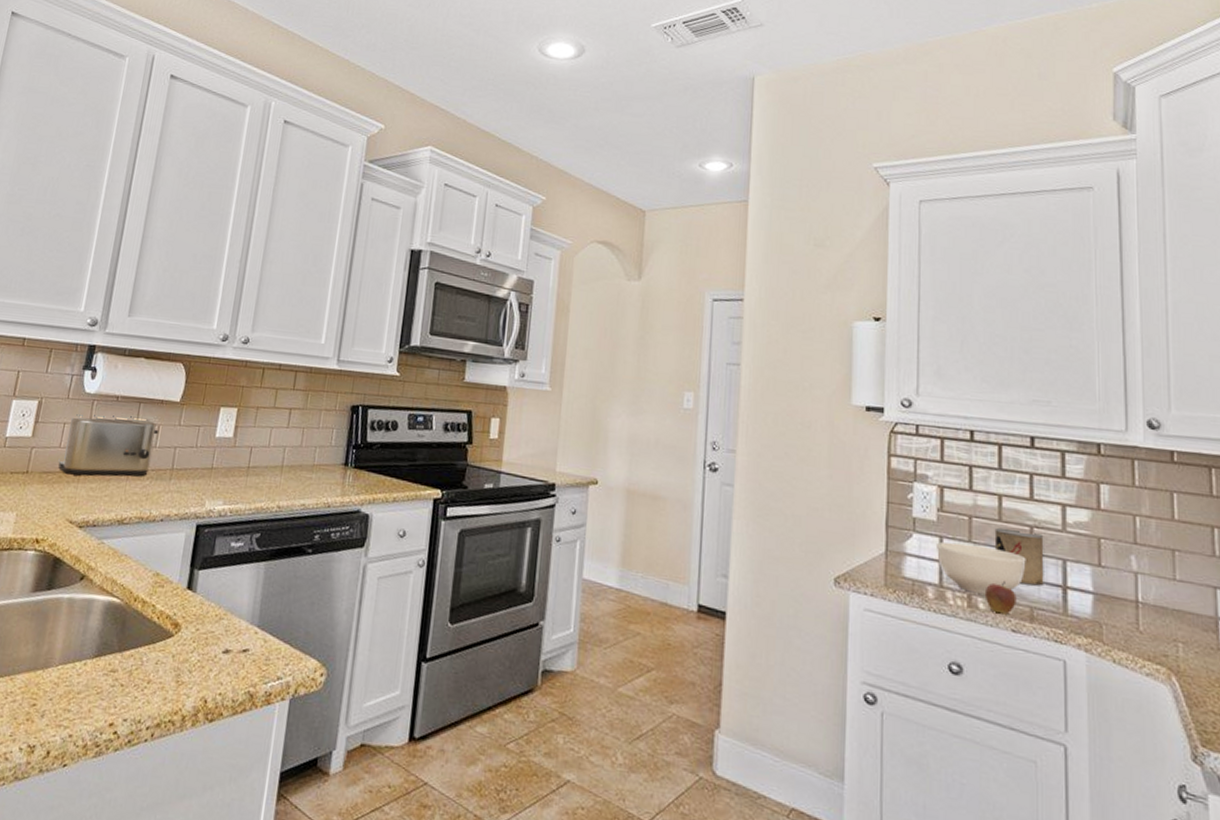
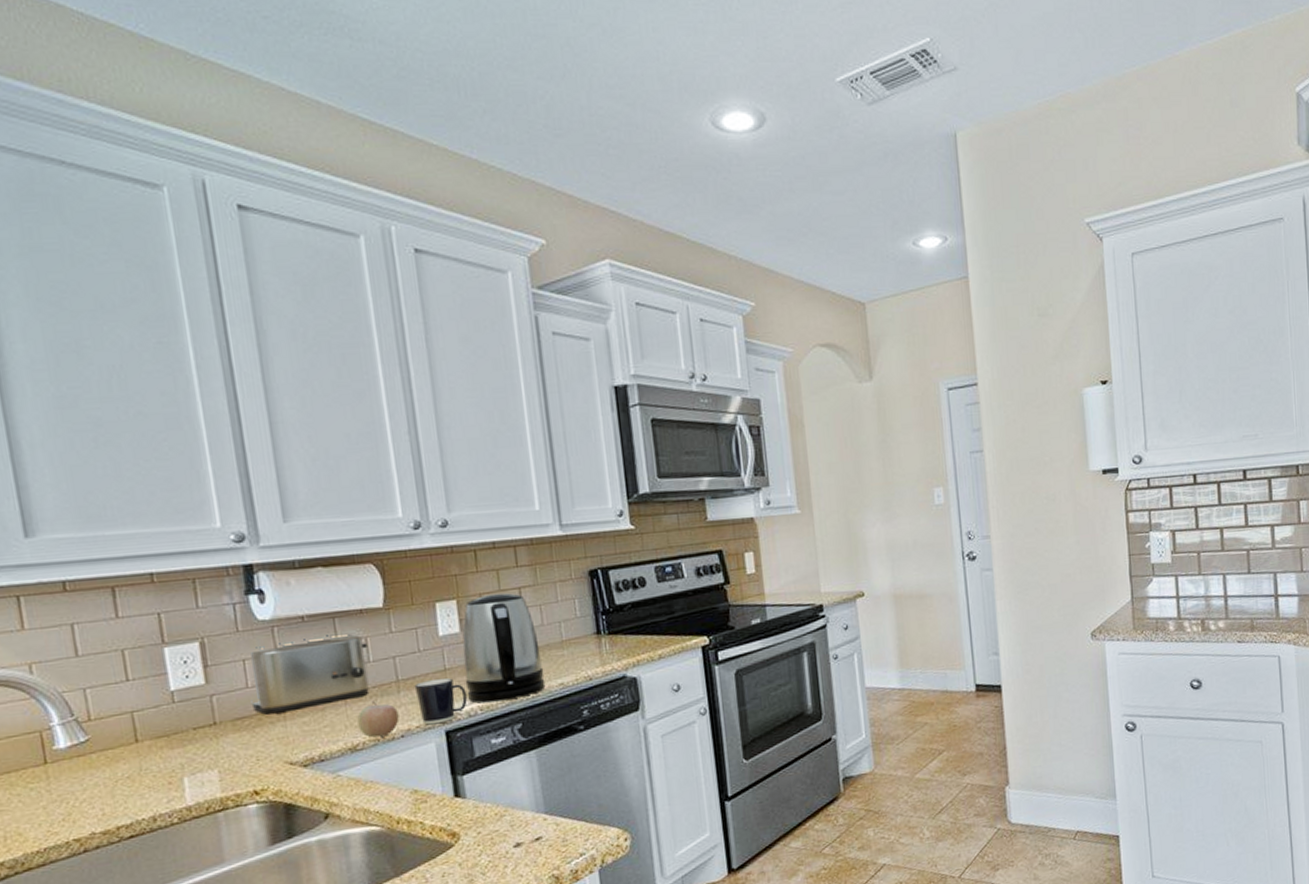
fruit: none [130,481,165,517] -> present [357,699,399,738]
mug: none [181,474,223,517] -> present [414,677,468,725]
kettle: none [222,408,295,509] -> present [462,592,546,704]
bowl: present [937,542,1026,594] -> none [1173,575,1246,618]
fruit: present [984,580,1017,615] -> none [1214,601,1240,631]
tin can: present [994,527,1044,587] -> none [1219,555,1260,602]

